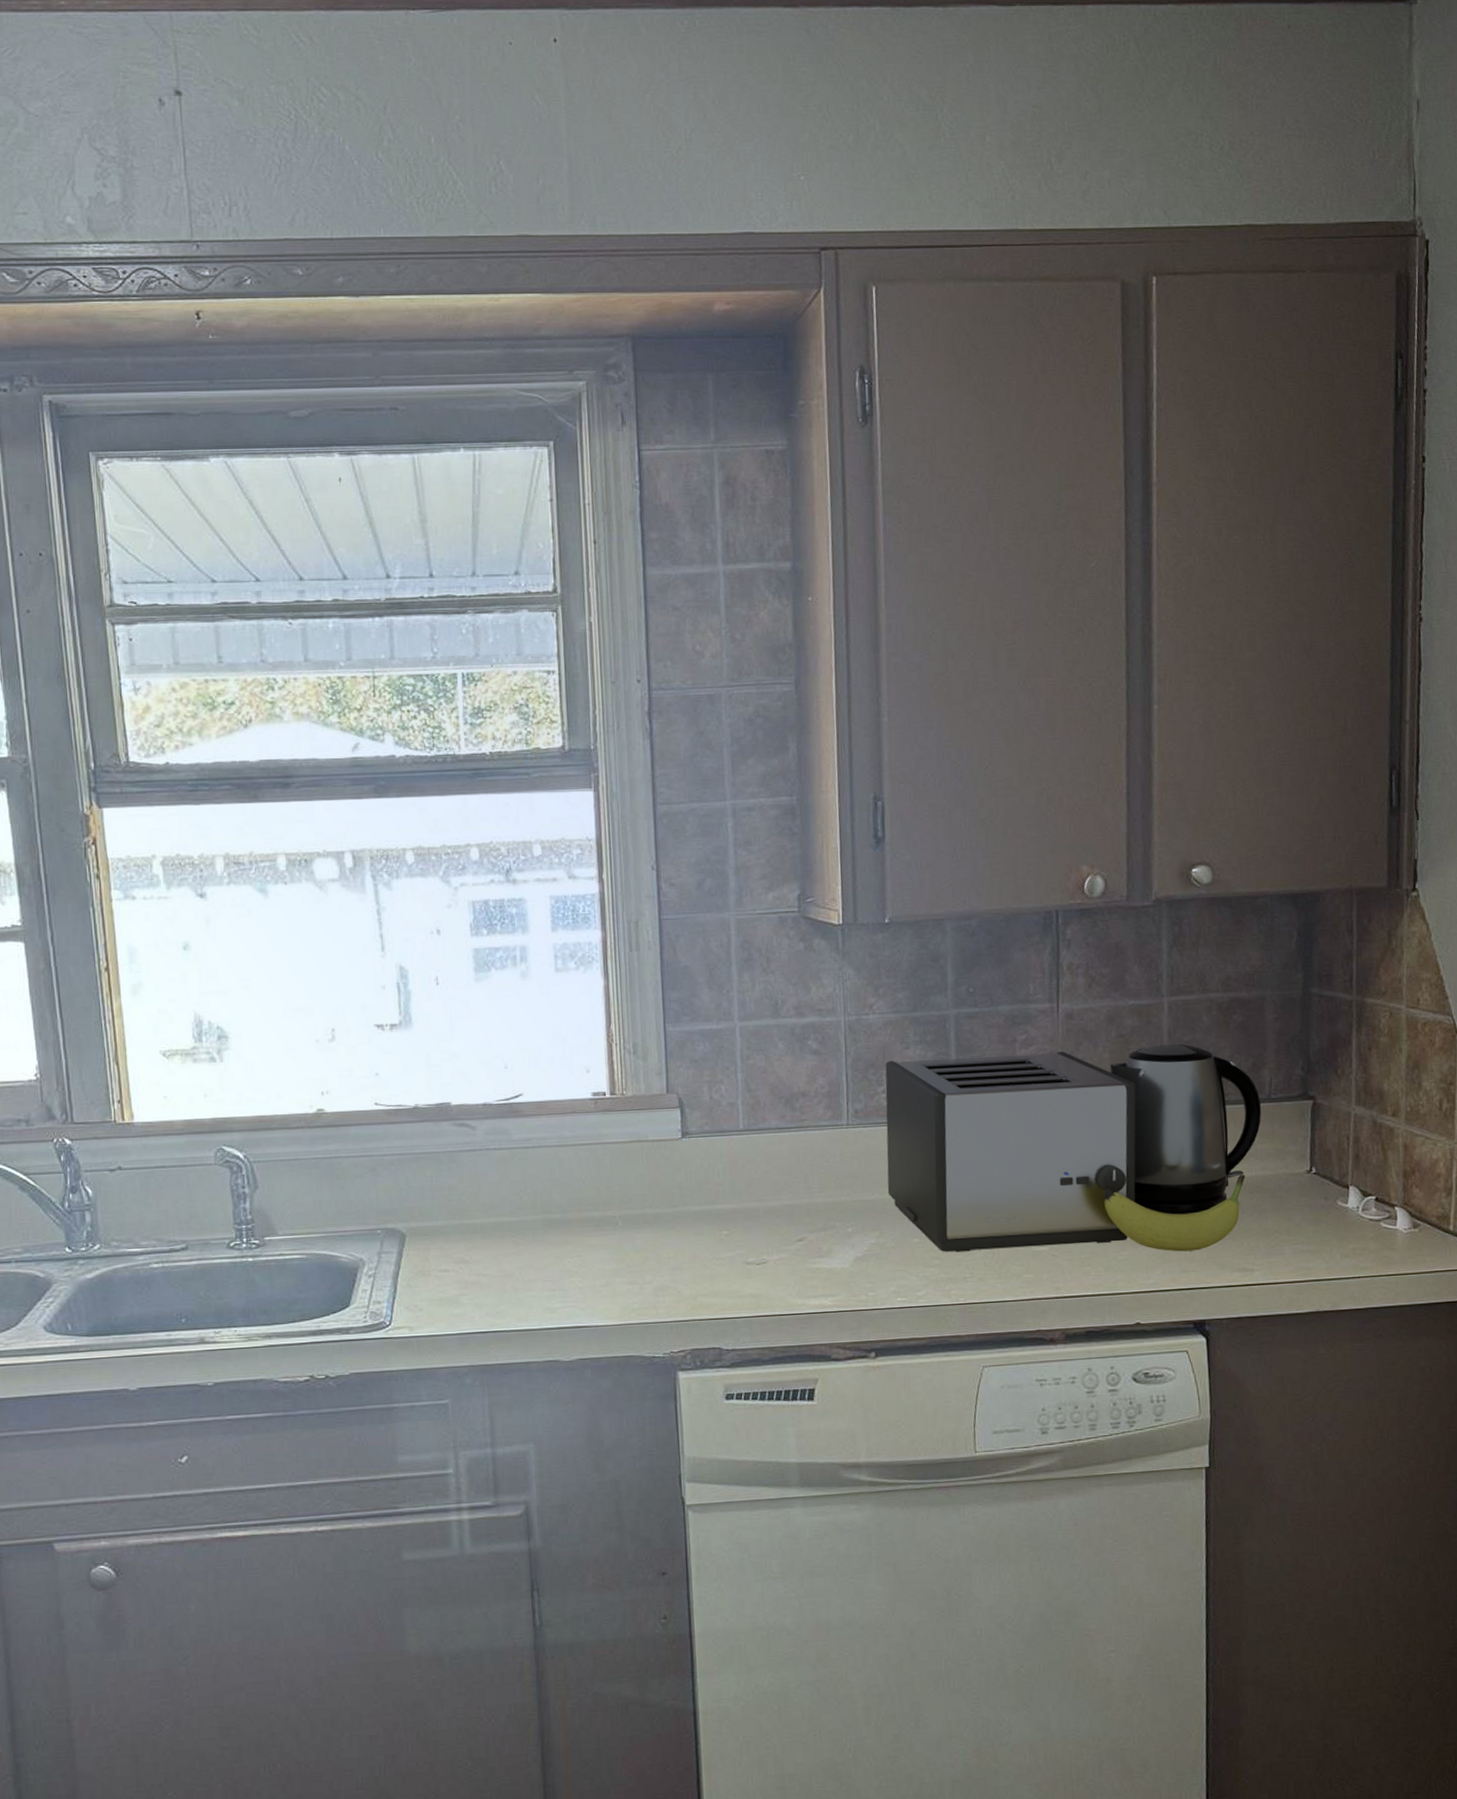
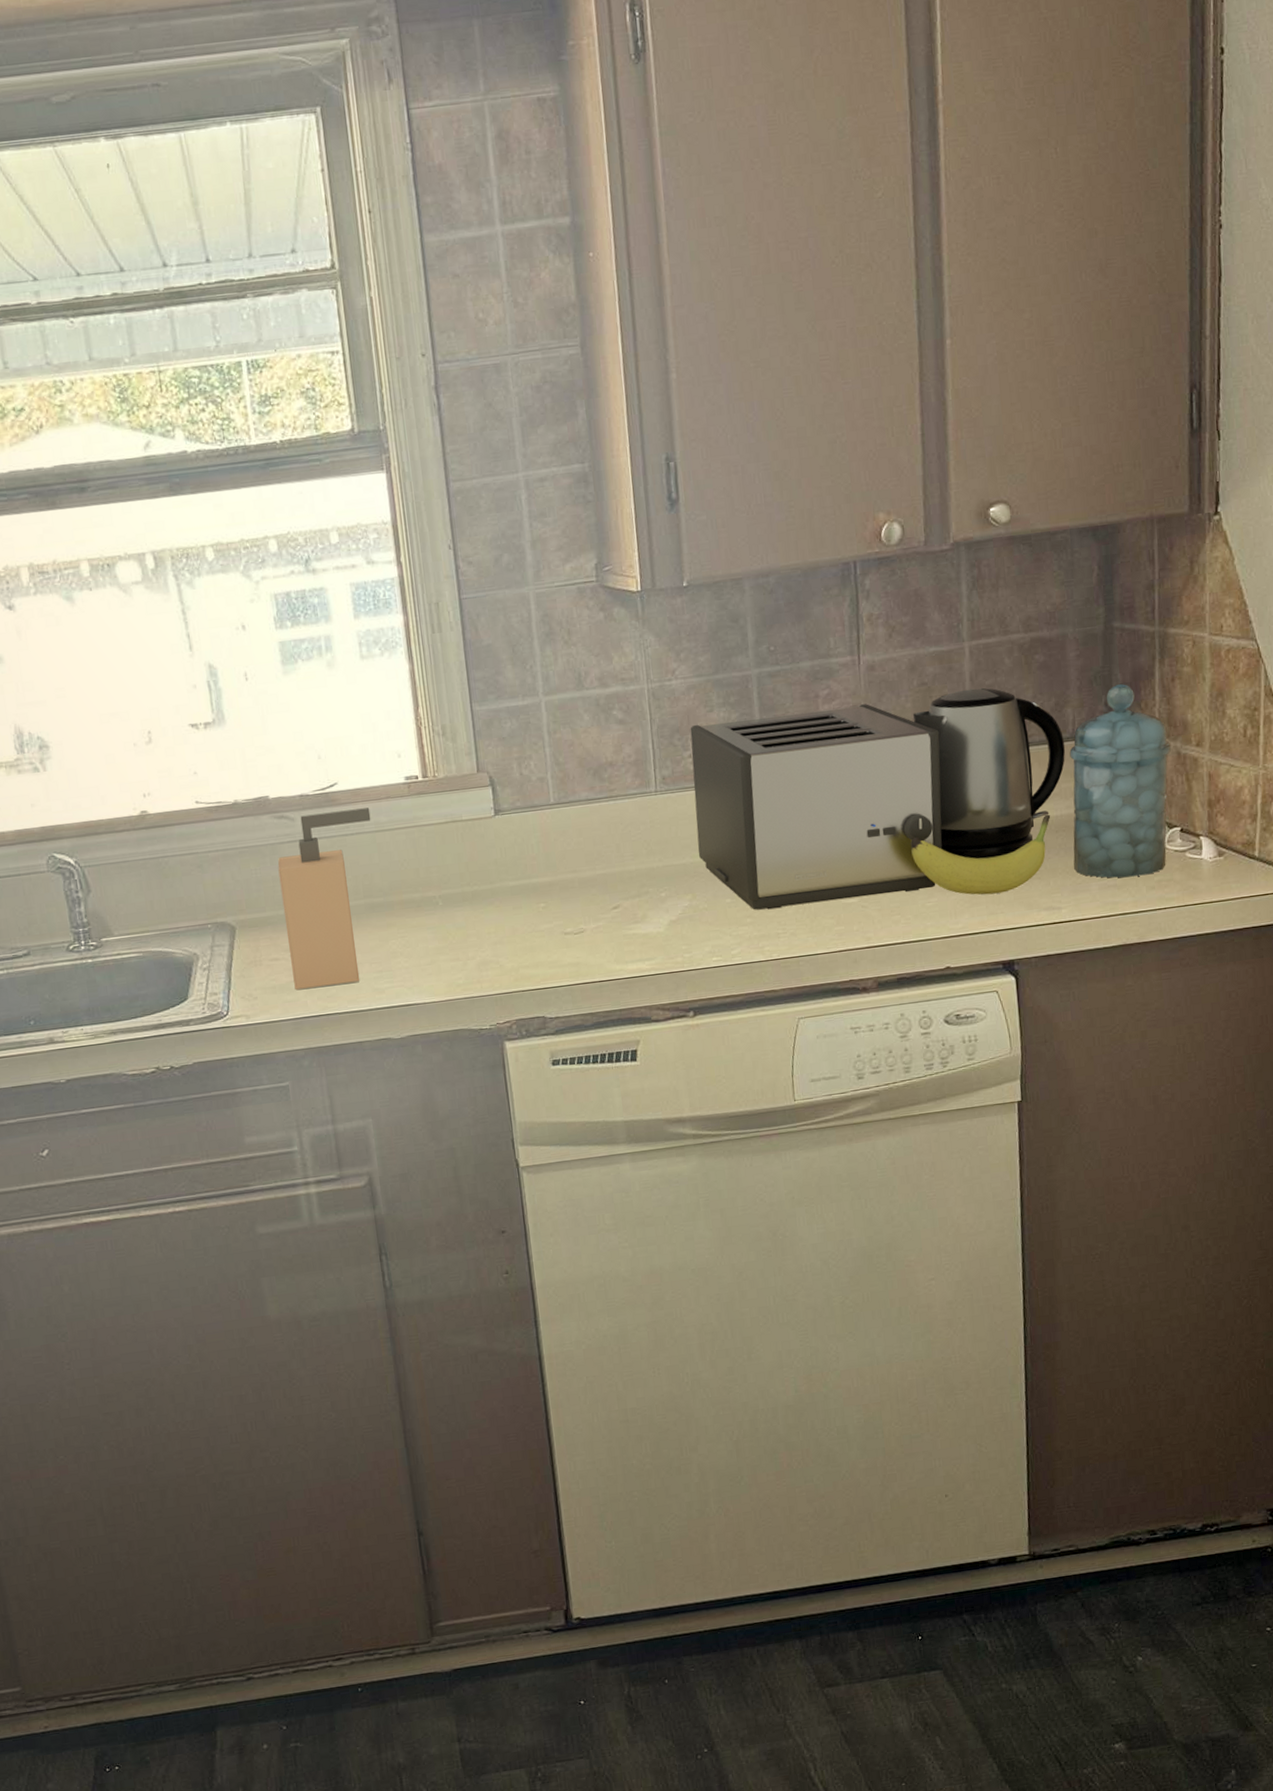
soap dispenser: none [454,1121,555,1303] -> present [277,808,371,990]
canister: none [1266,1049,1368,1243] -> present [1069,683,1172,878]

